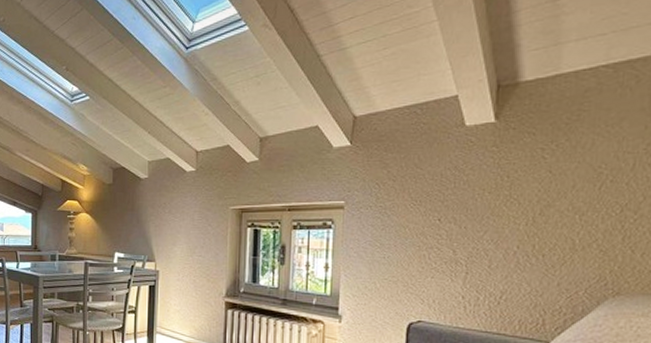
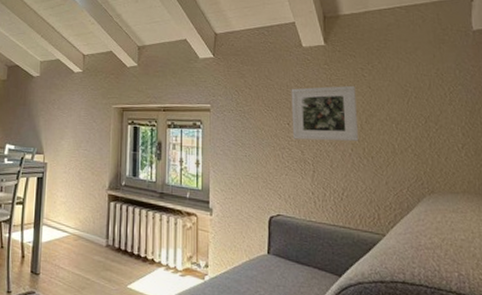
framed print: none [443,170,531,238] -> present [291,85,359,142]

